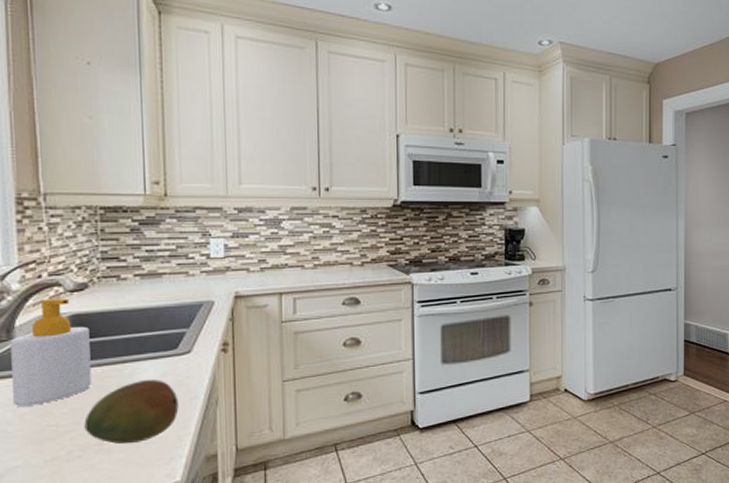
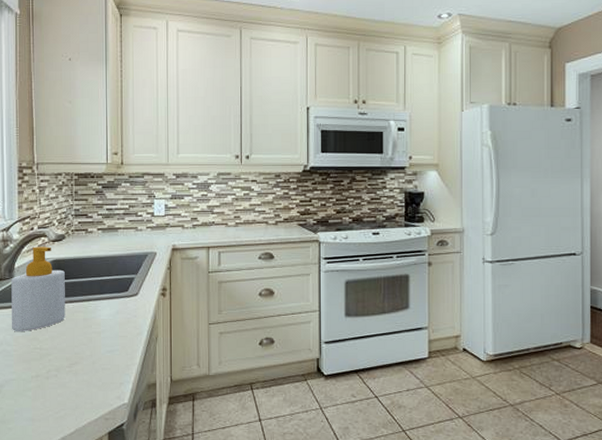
fruit: present [84,379,179,444] -> none [59,315,128,368]

